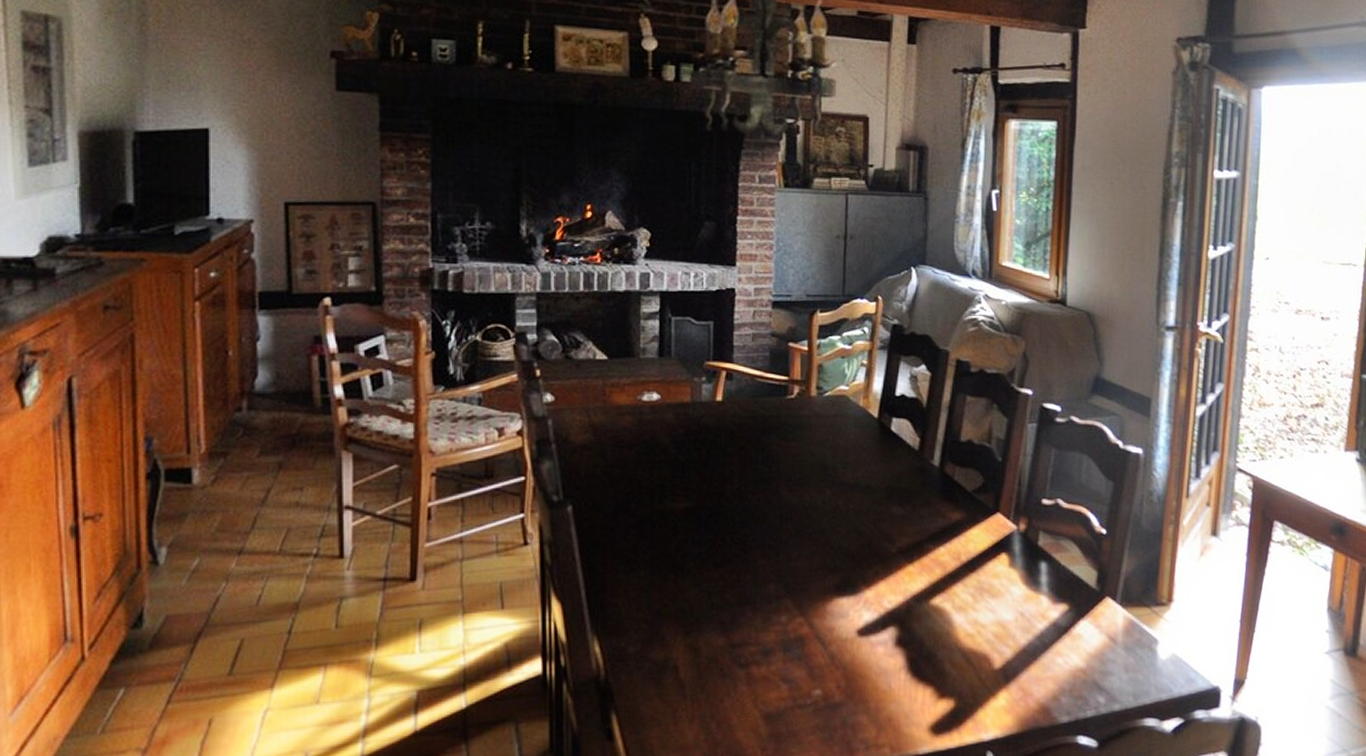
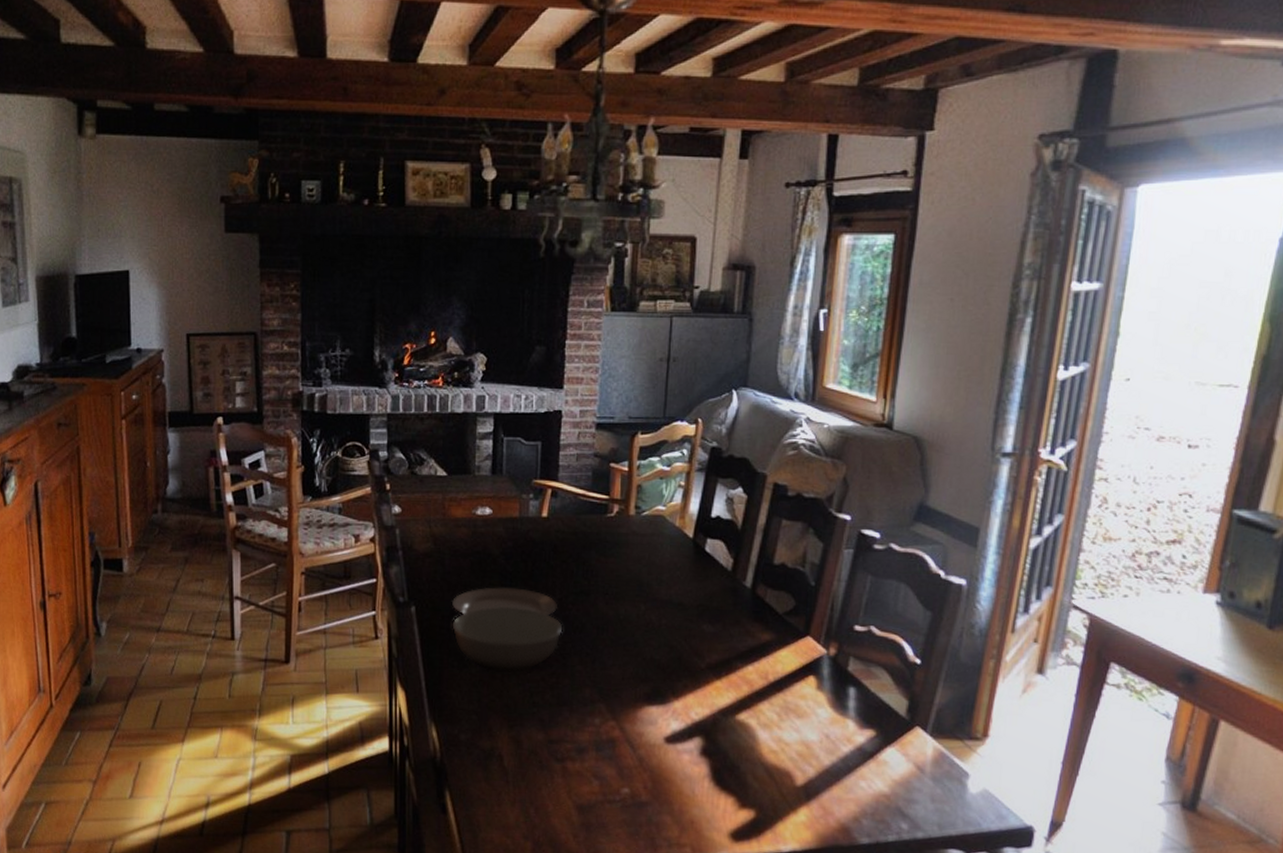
plate: none [615,479,736,512] -> present [451,587,557,616]
bowl: none [616,501,743,575] -> present [452,607,563,674]

